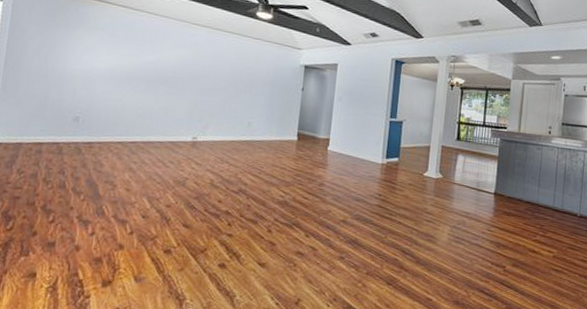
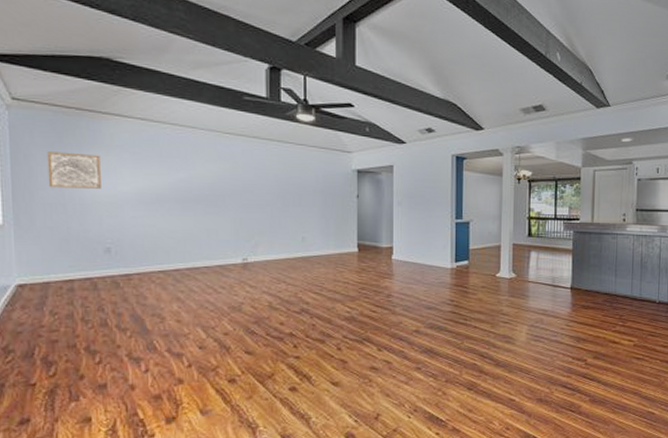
wall art: none [36,28,84,64] -> present [47,152,101,189]

